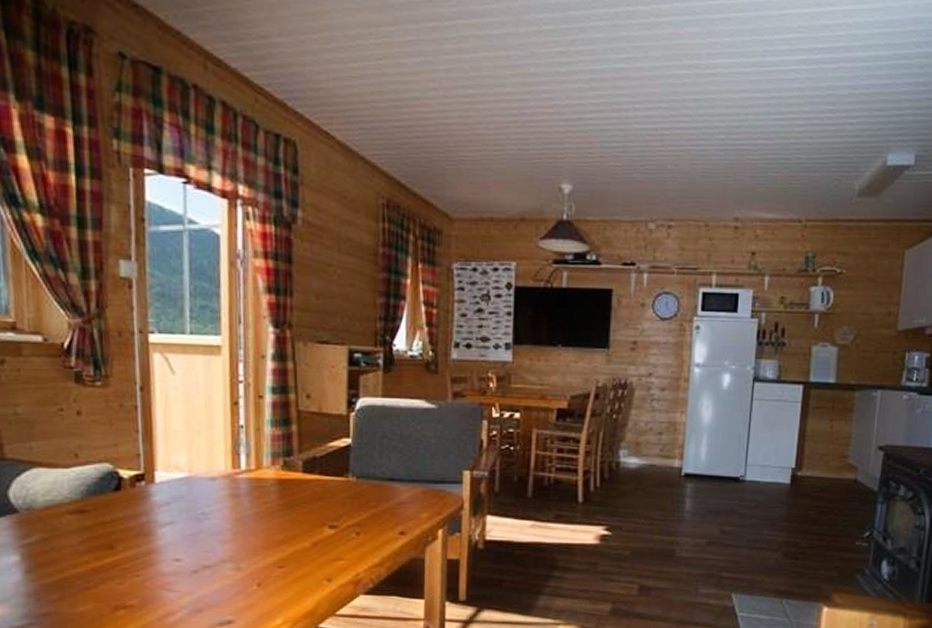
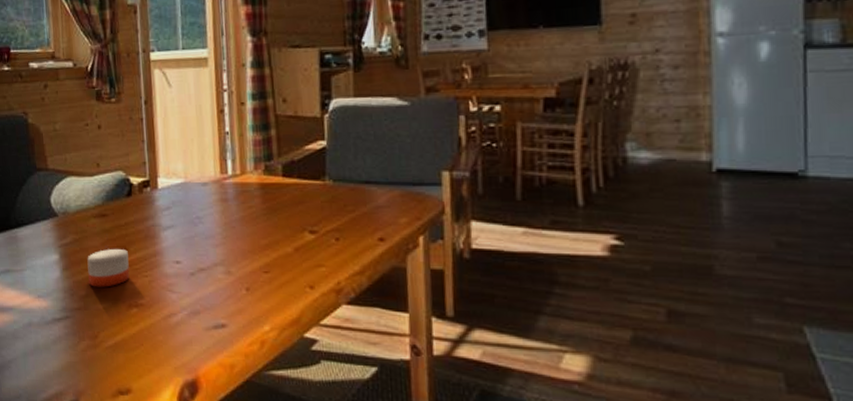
candle: none [59,547,116,590] -> present [87,248,130,287]

